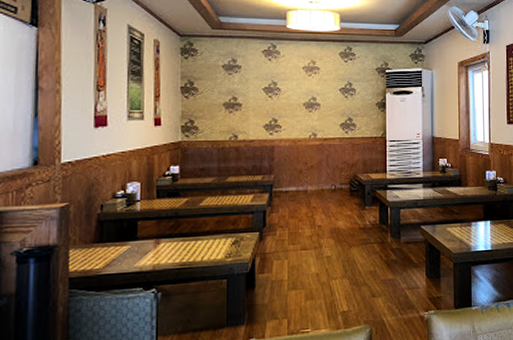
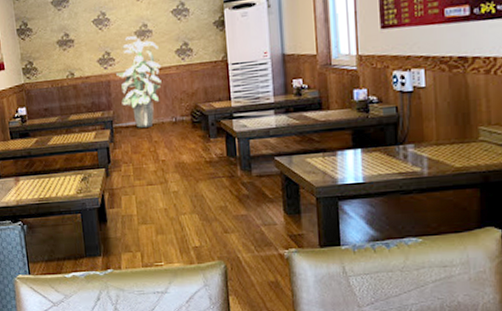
indoor plant: none [281,107,326,193] -> present [116,36,162,128]

